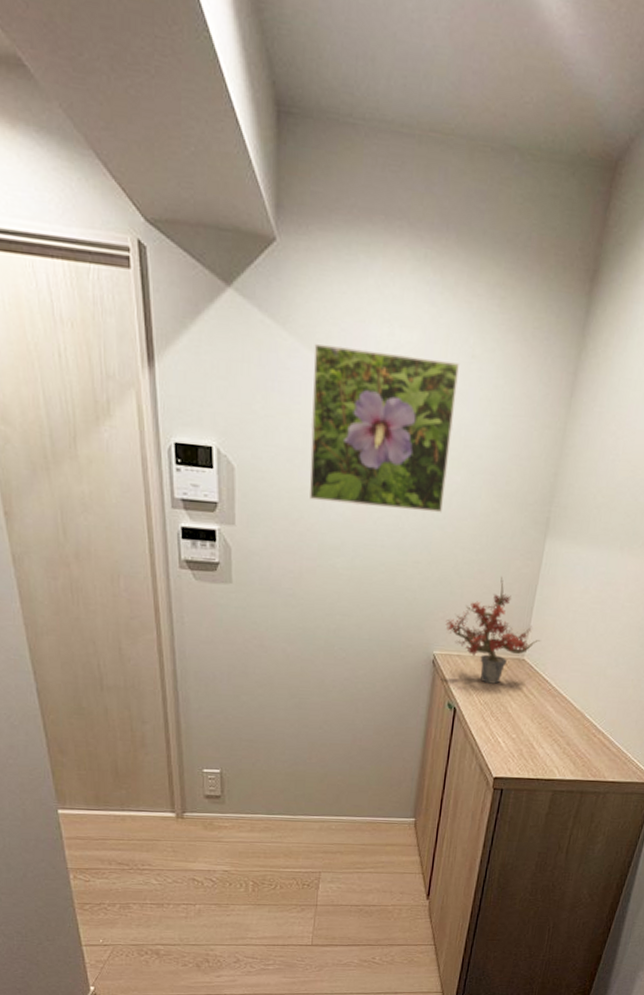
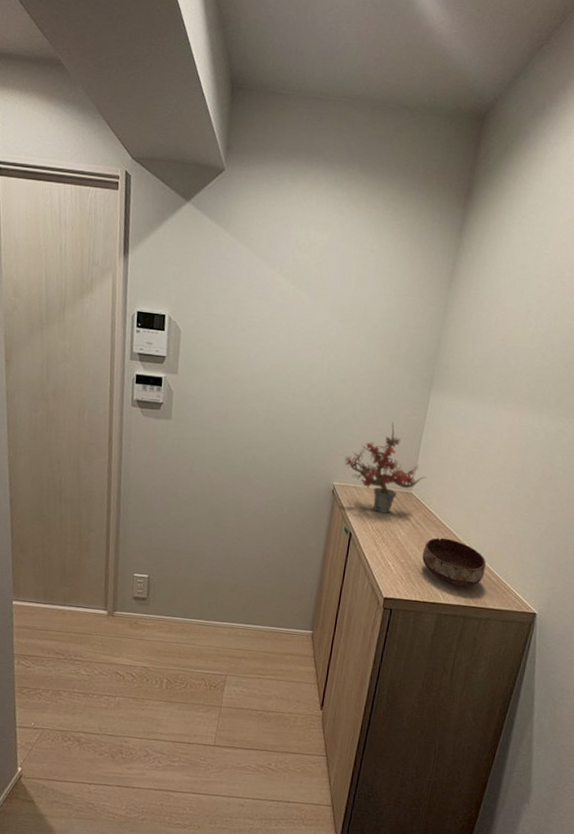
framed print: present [309,343,459,513] -> none [238,241,360,369]
bowl: none [535,708,606,760] -> present [422,537,486,587]

